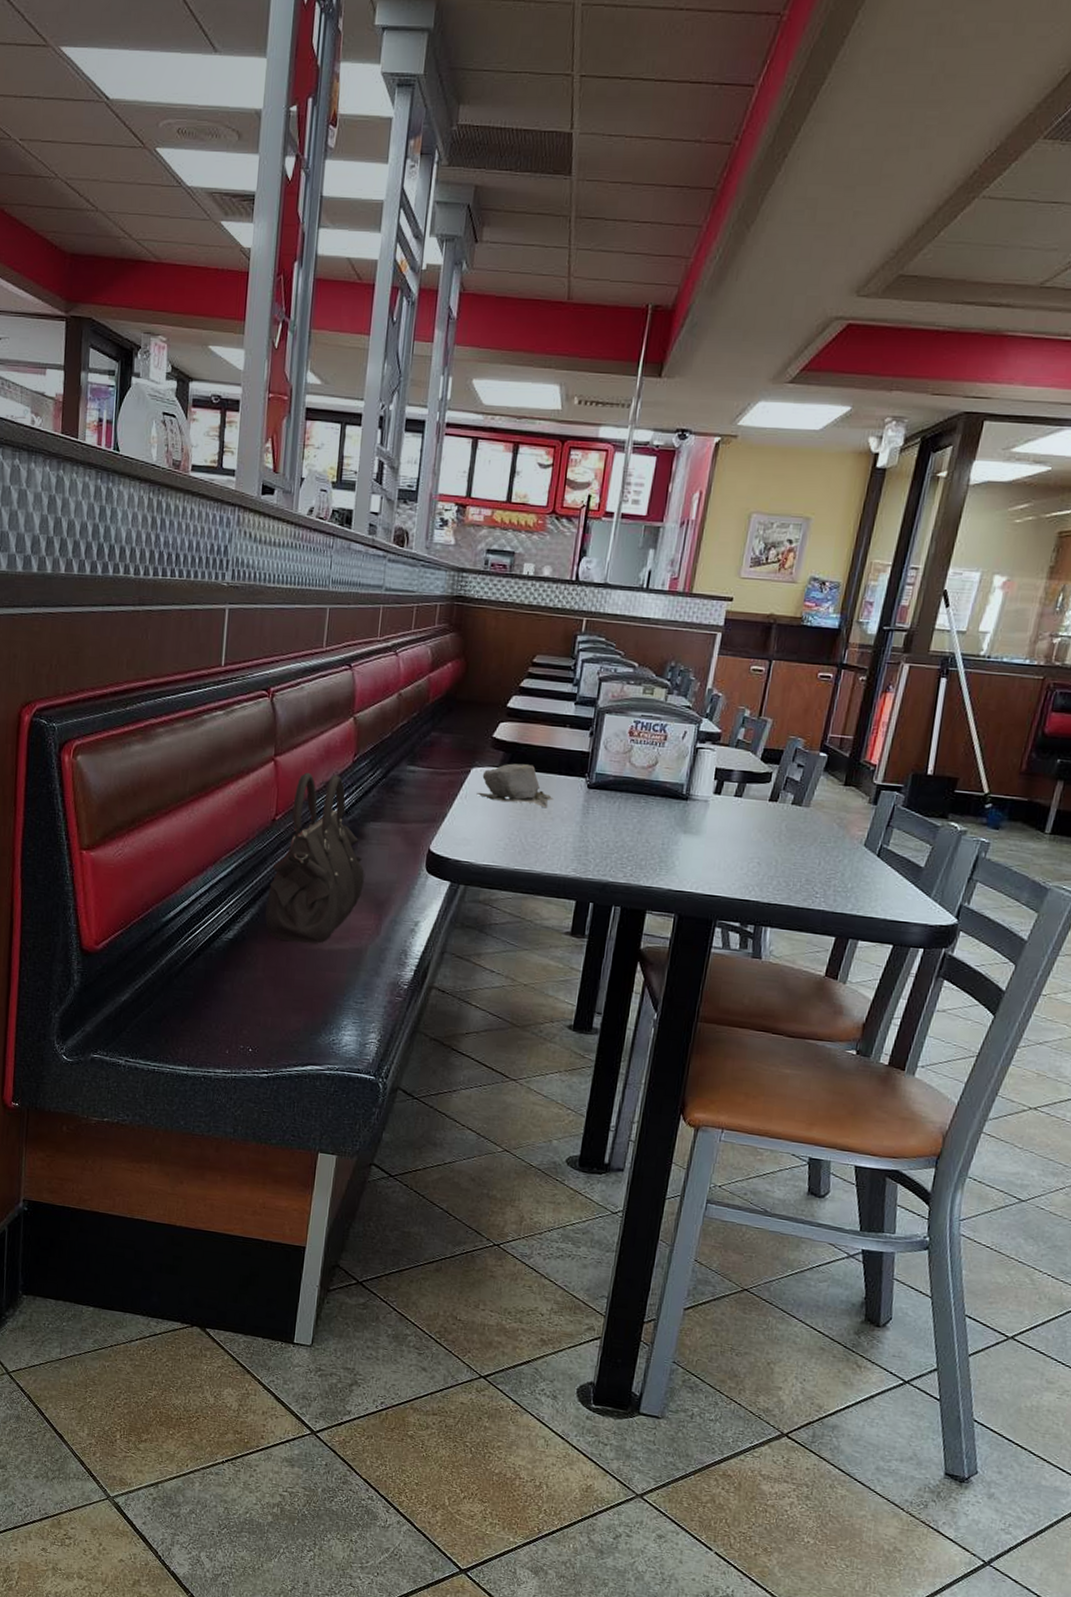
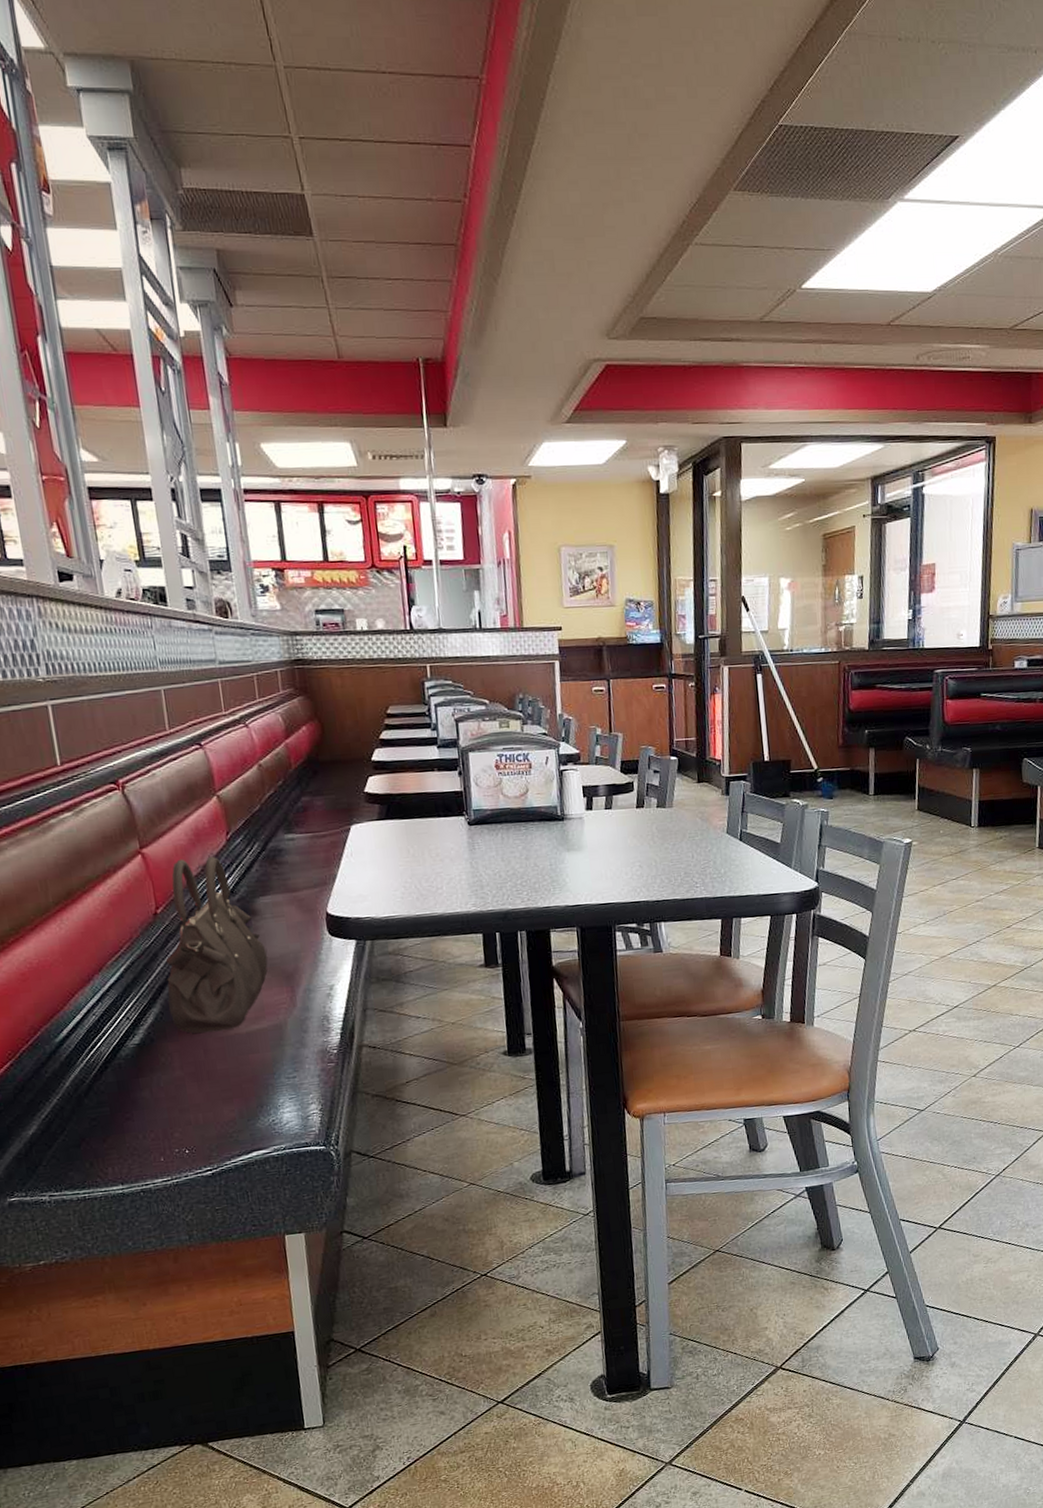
crumpled paper: present [476,763,553,809] -> none [361,812,438,853]

